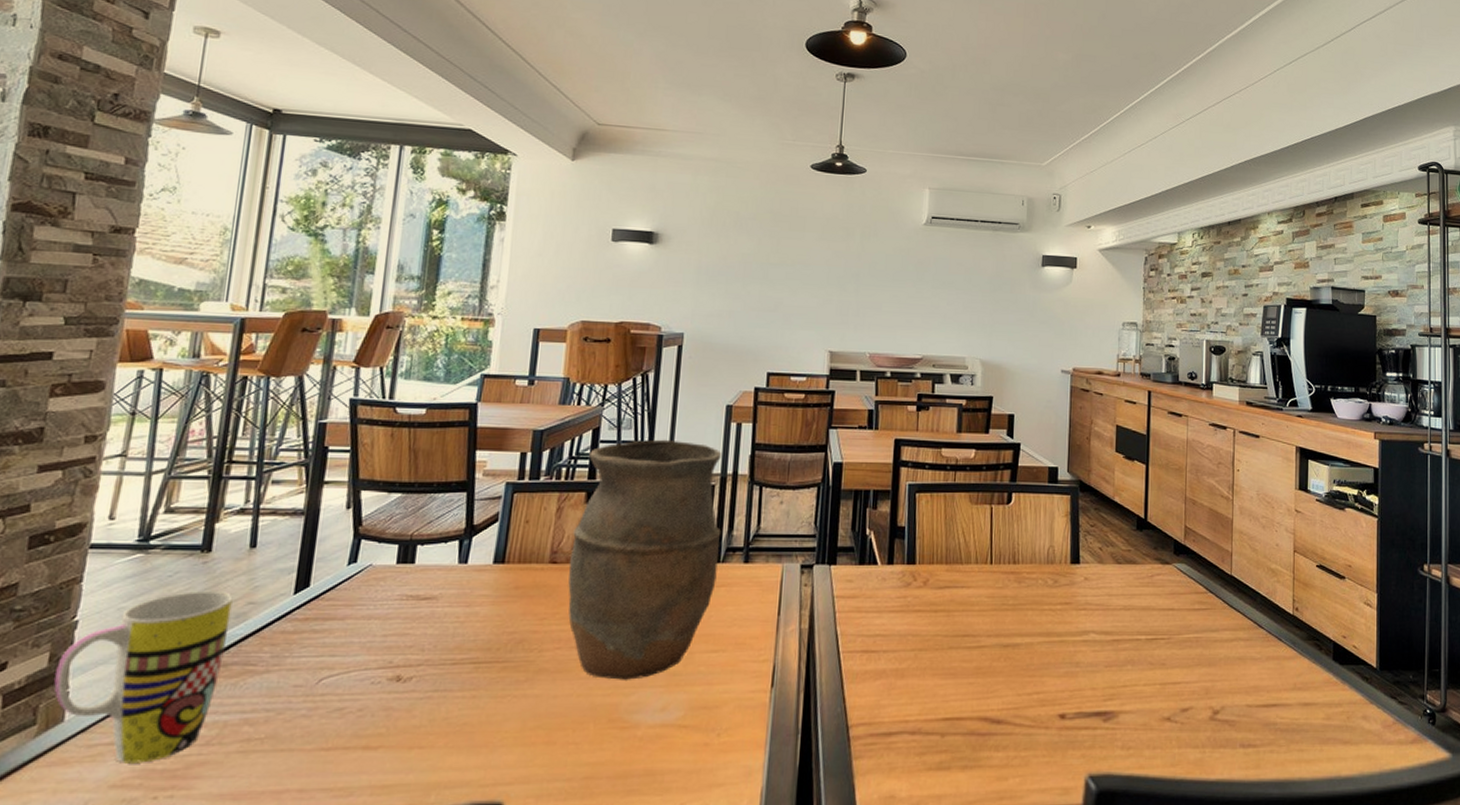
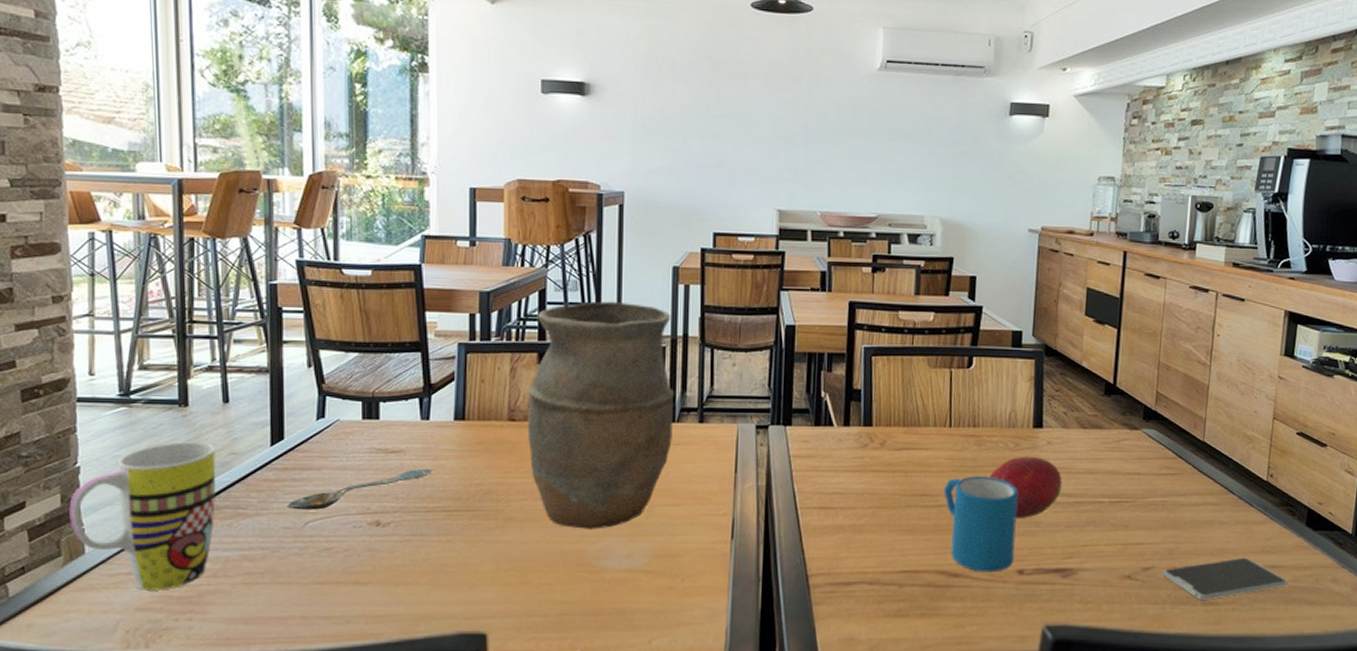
spoon: none [301,616,465,665] -> present [287,468,432,510]
mug: none [985,615,1058,718] -> present [943,476,1018,572]
fruit: none [1030,593,1100,658] -> present [989,456,1062,518]
smartphone: none [1201,695,1321,742] -> present [1163,557,1288,600]

